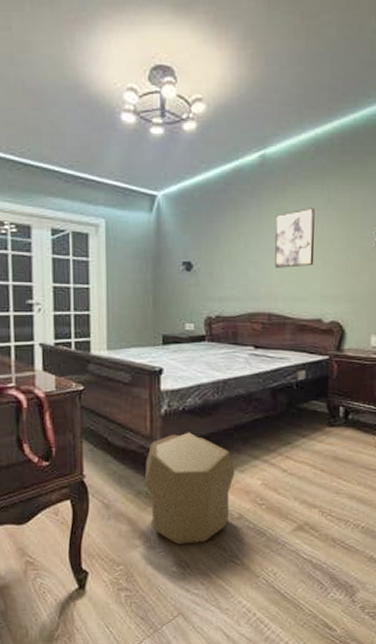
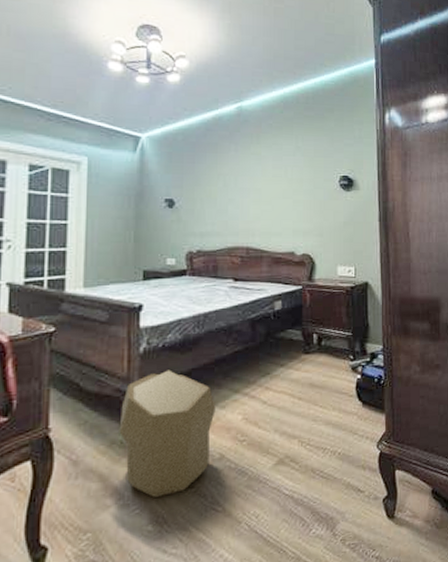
wall art: present [275,208,315,268] -> none [251,153,286,206]

